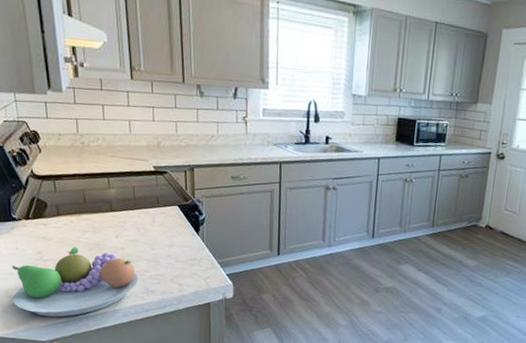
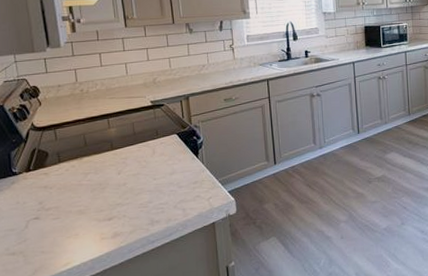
fruit bowl: present [12,246,139,317] -> none [13,190,143,268]

